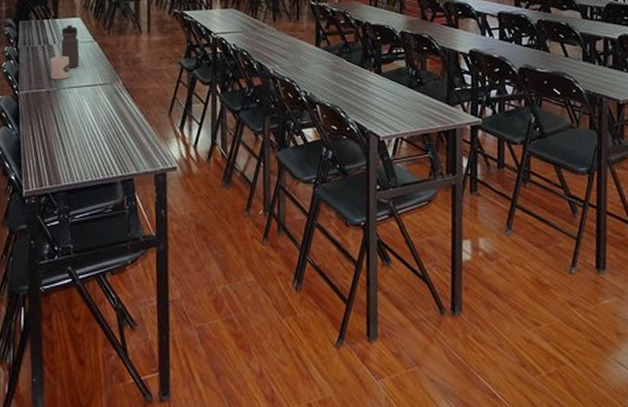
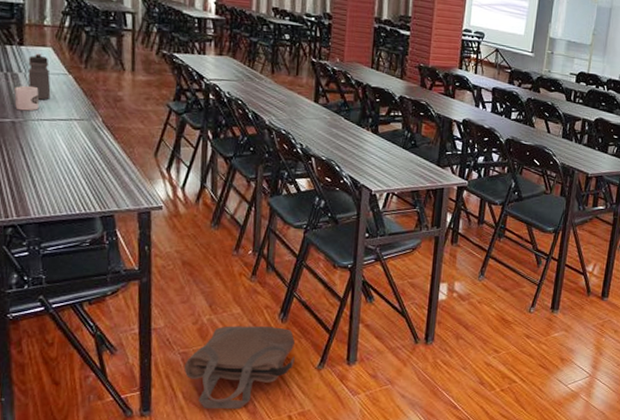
tote bag: none [201,296,312,394] -> present [184,326,296,409]

